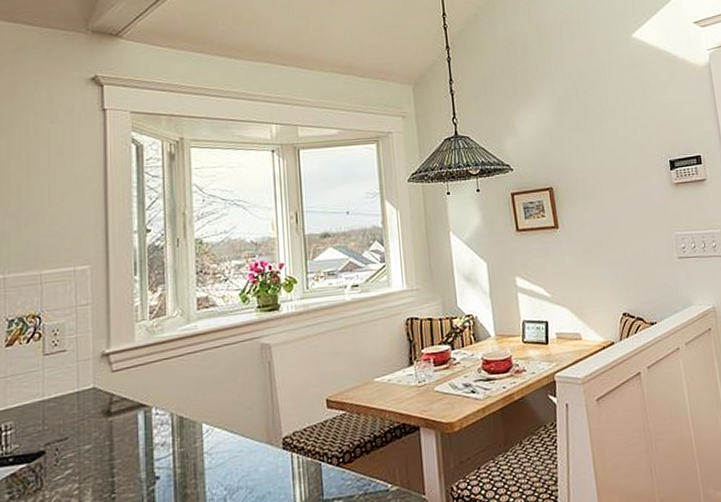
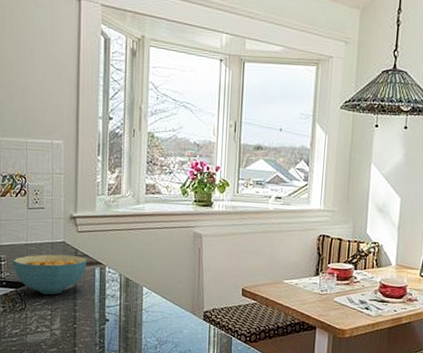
cereal bowl: none [23,402,127,463] -> present [13,254,87,295]

